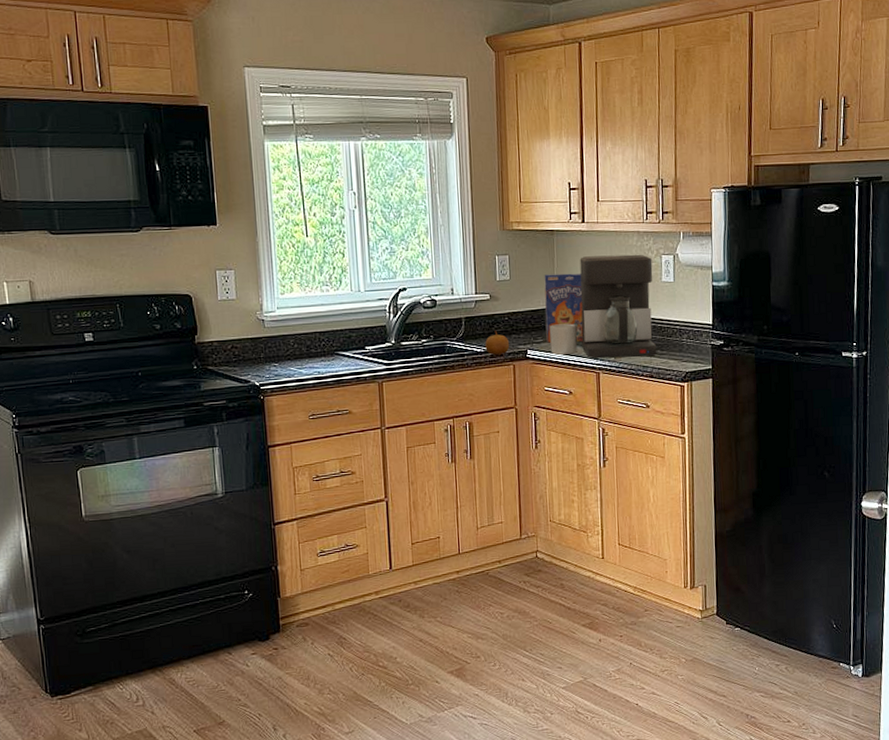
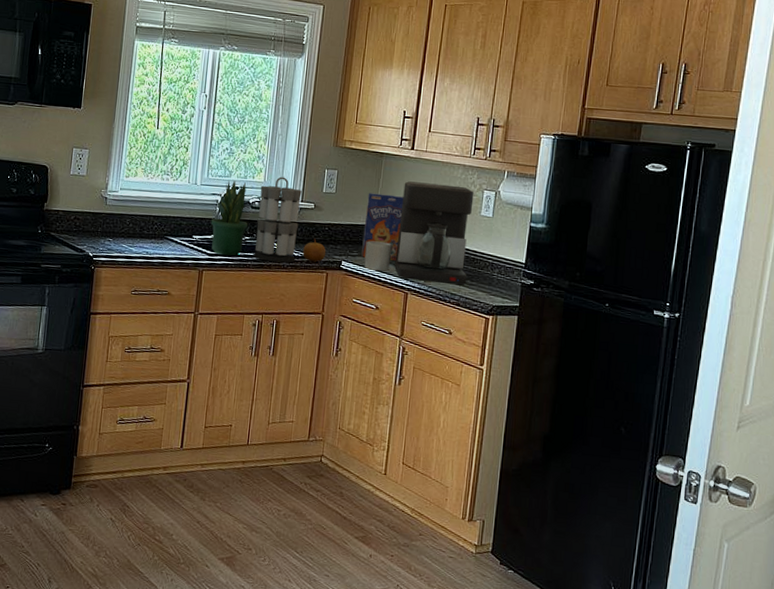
planter: none [382,281,422,363] -> present [210,180,248,257]
spice rack: none [429,270,479,362] -> present [252,176,302,263]

